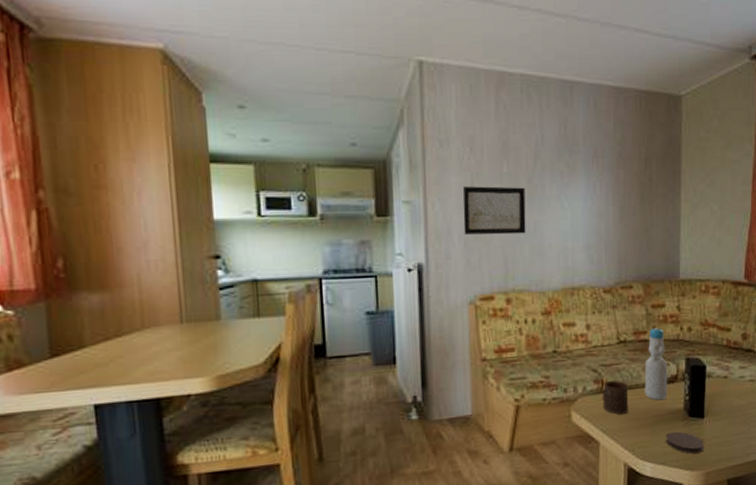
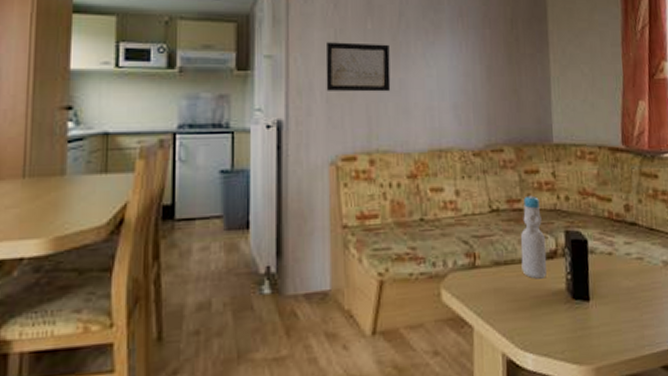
cup: present [602,380,629,415] -> none [474,253,505,294]
coaster: present [666,431,704,454] -> none [548,316,592,344]

